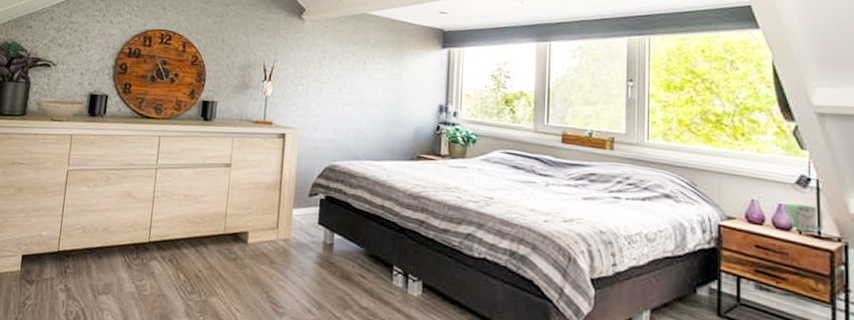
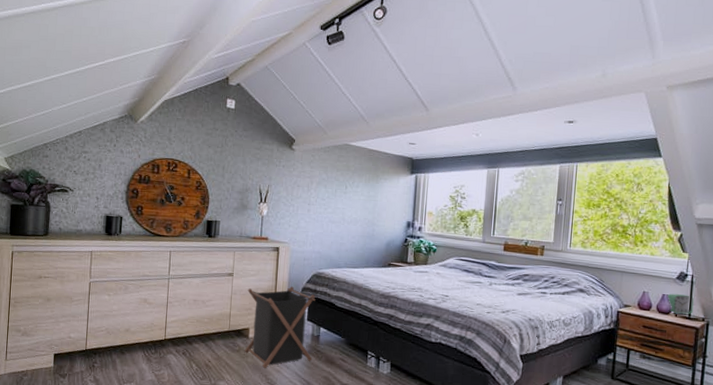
decorative bowl: present [36,98,86,121] -> none [57,220,103,240]
laundry basket: none [242,181,329,283] -> present [244,286,316,368]

